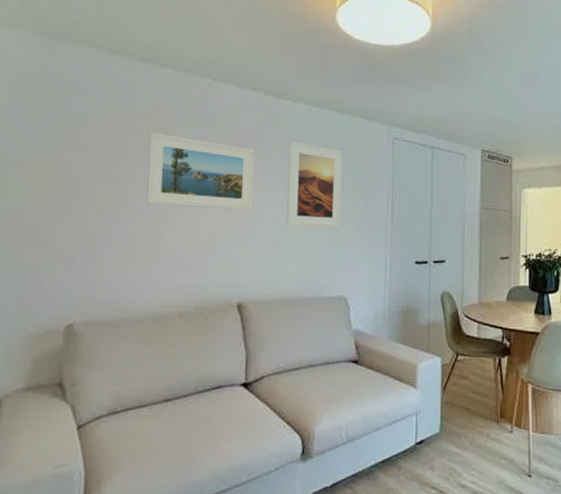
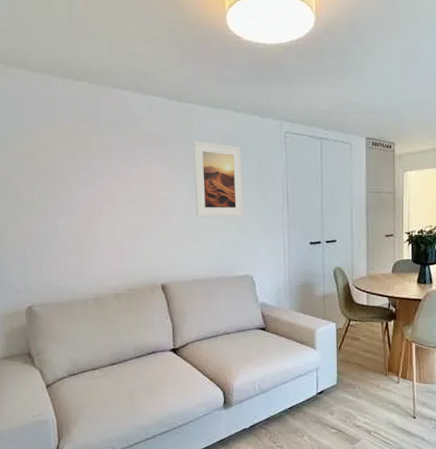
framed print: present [146,132,255,211] -> none [73,141,167,205]

